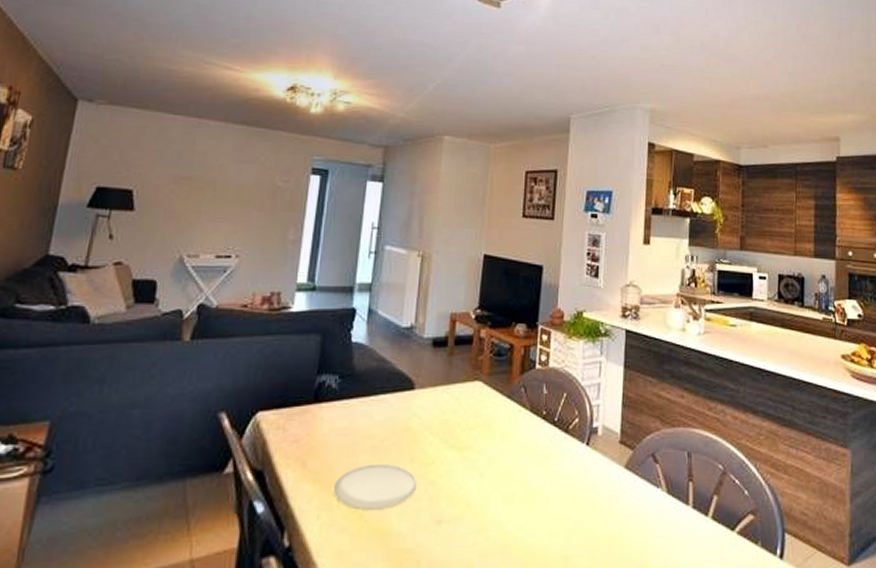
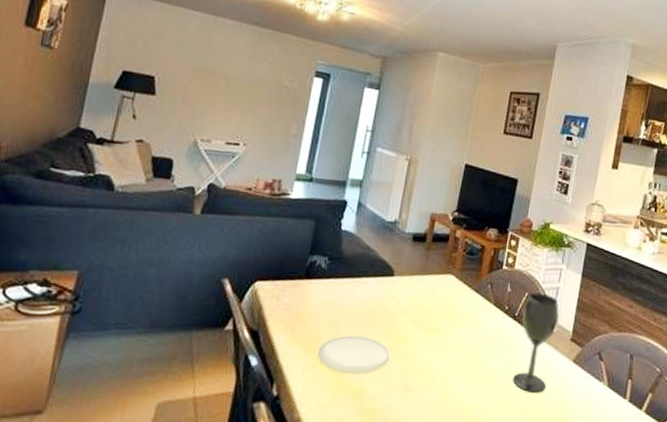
wine glass: none [559,392,604,510] -> present [513,292,560,393]

